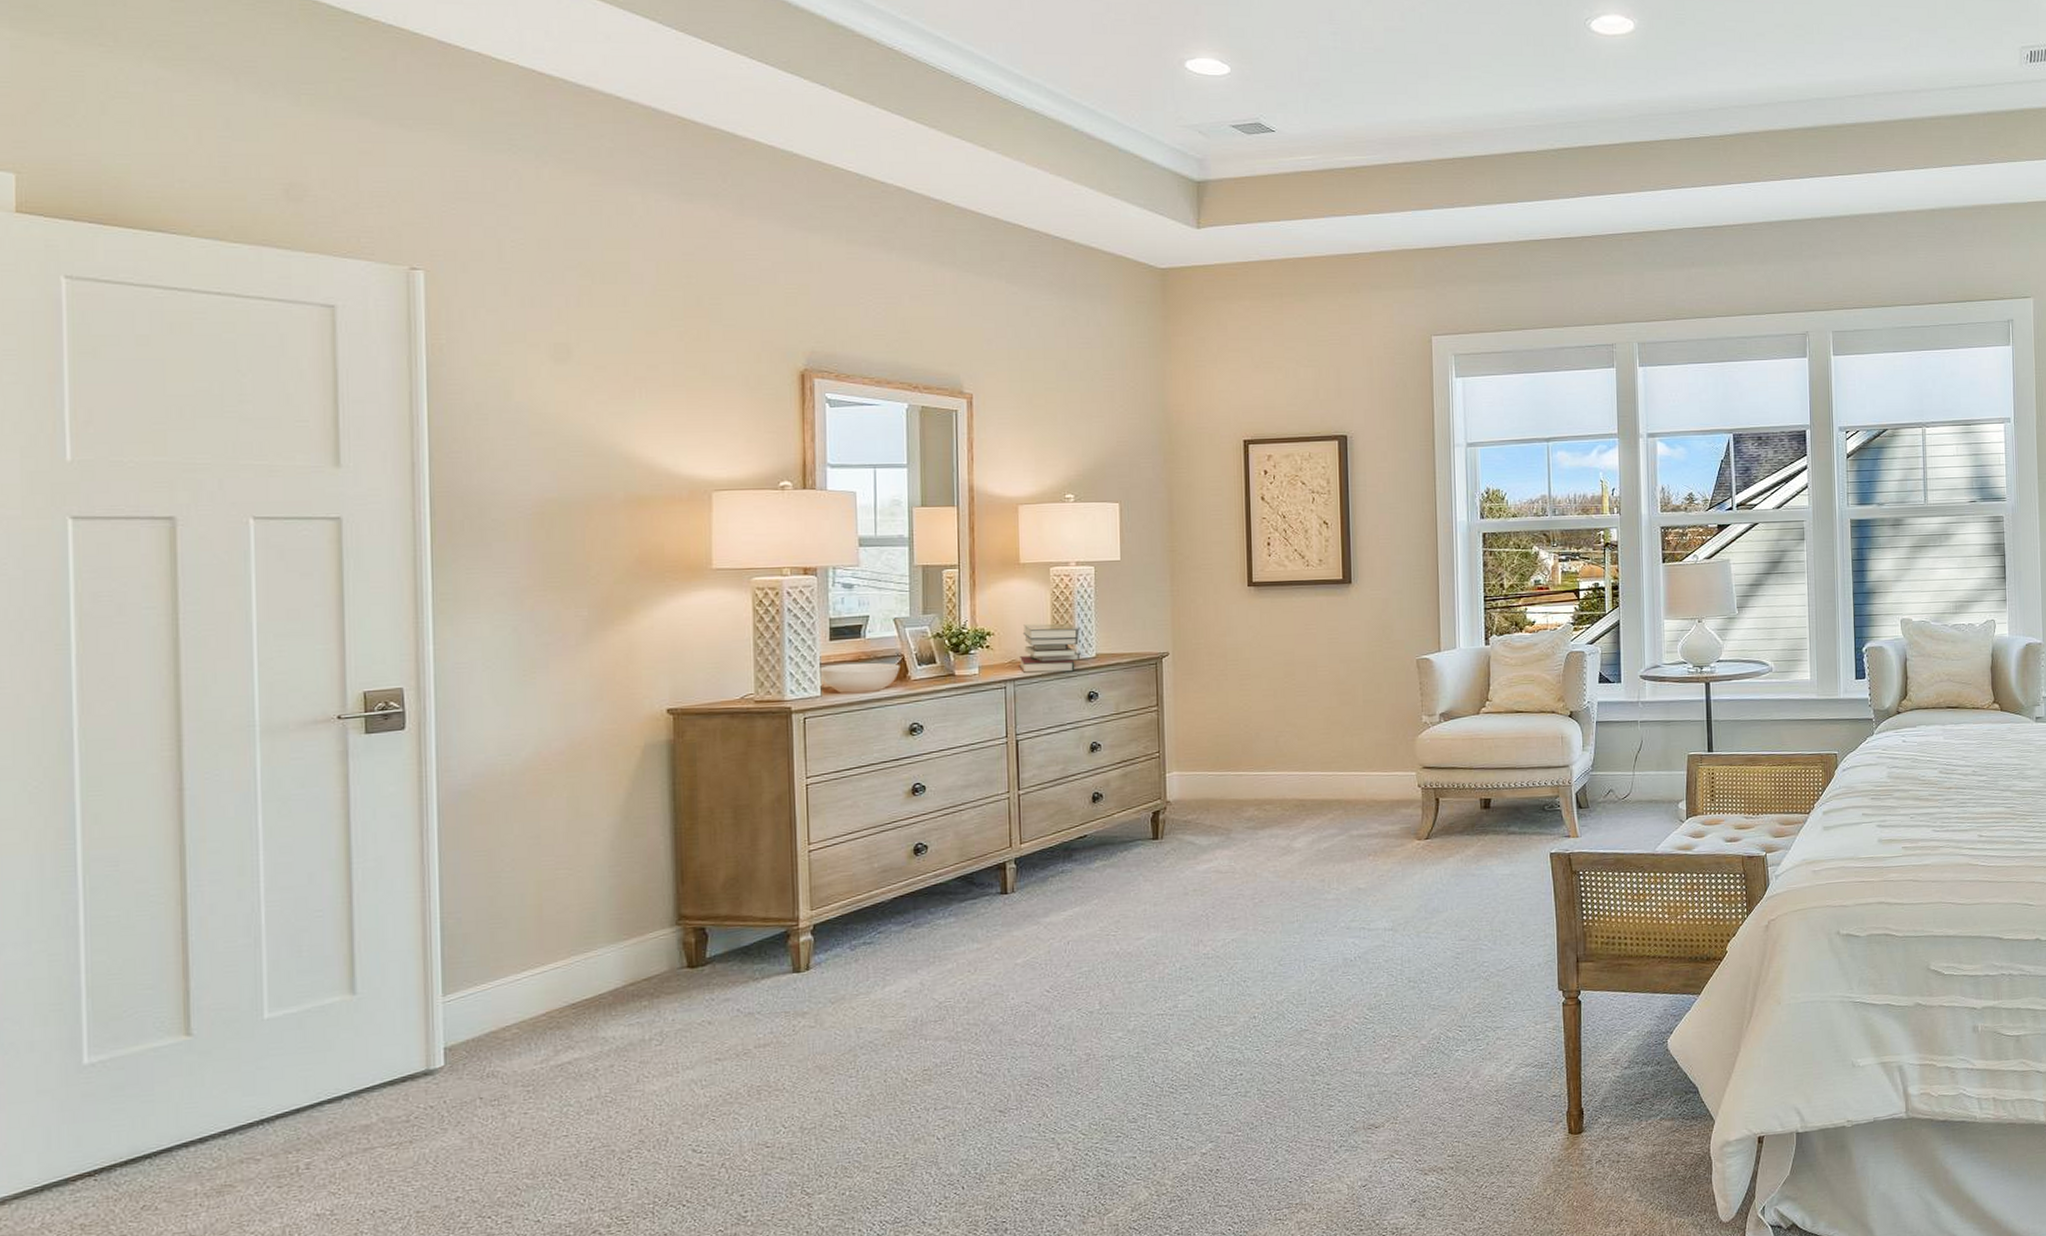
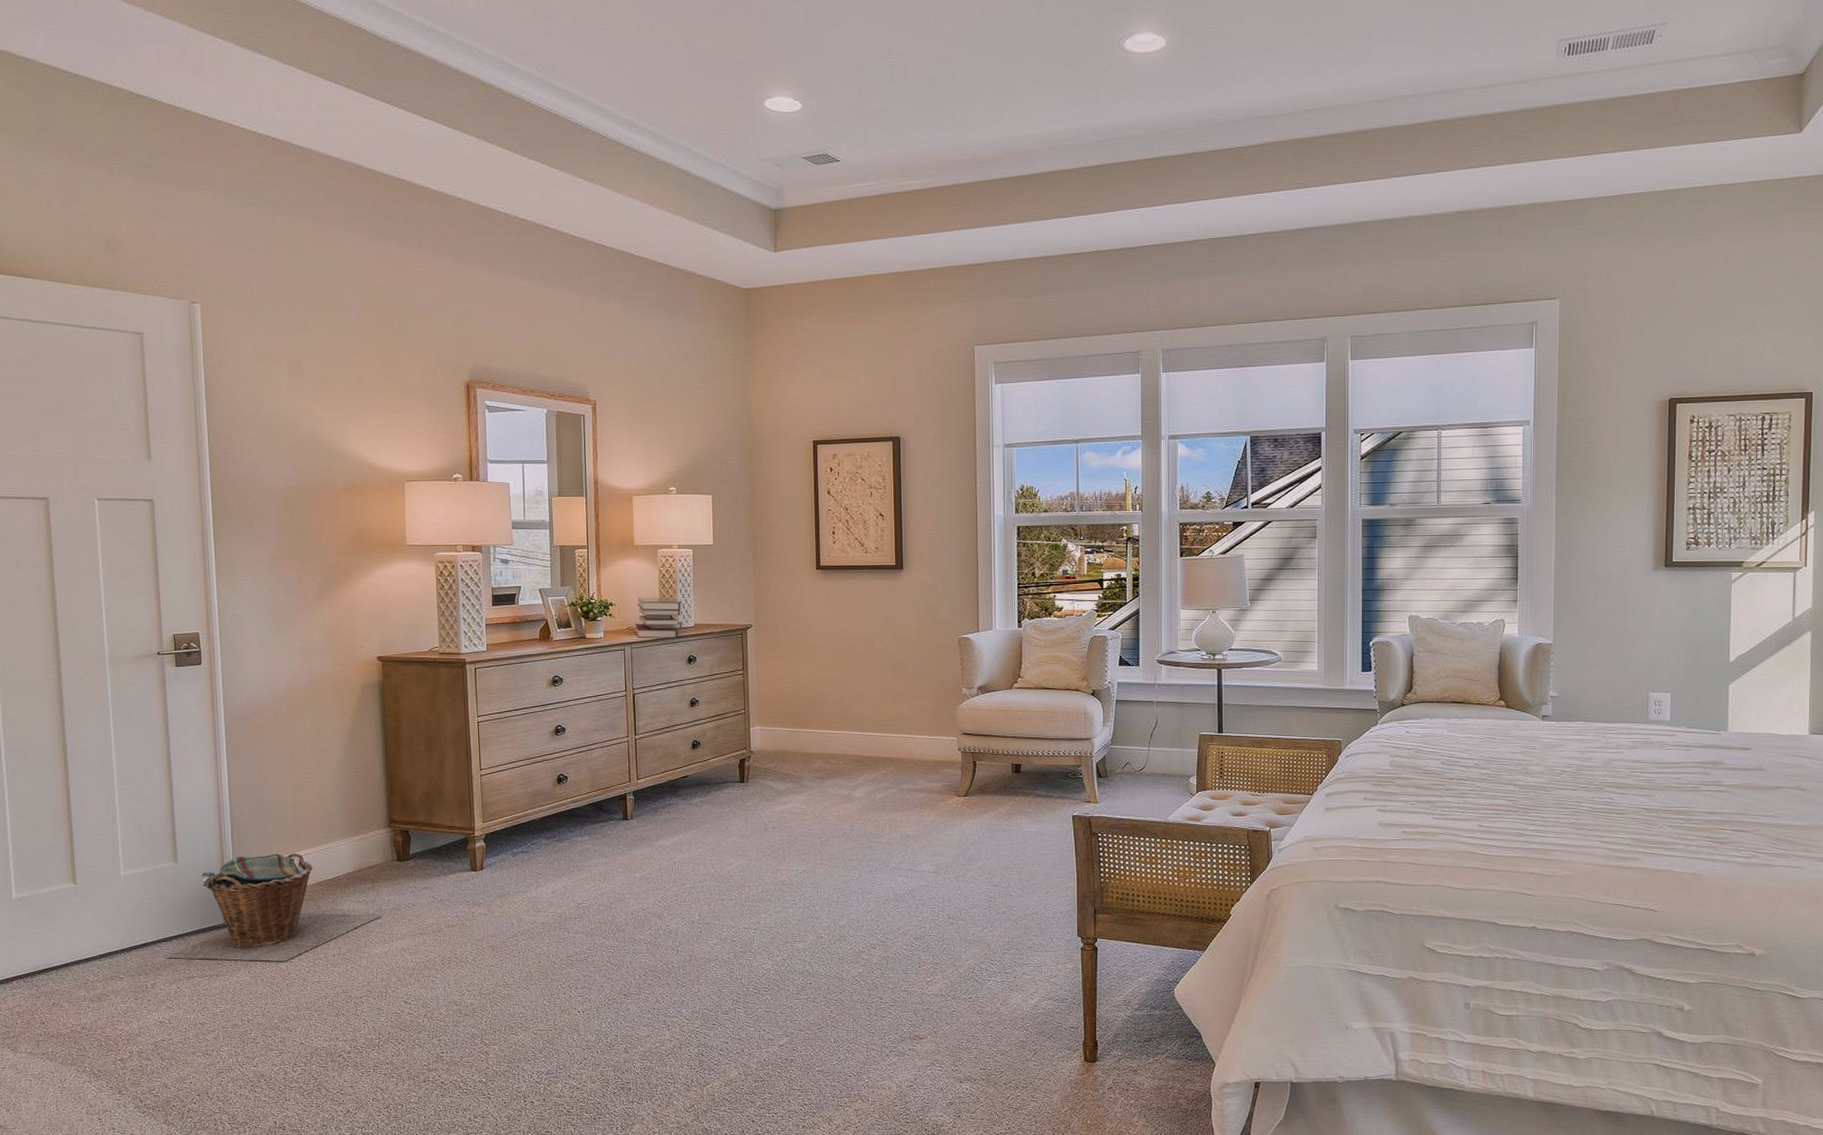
laundry basket: none [330,968,661,1127] -> present [165,853,380,961]
bowl: present [820,662,901,694] -> none [485,625,545,650]

